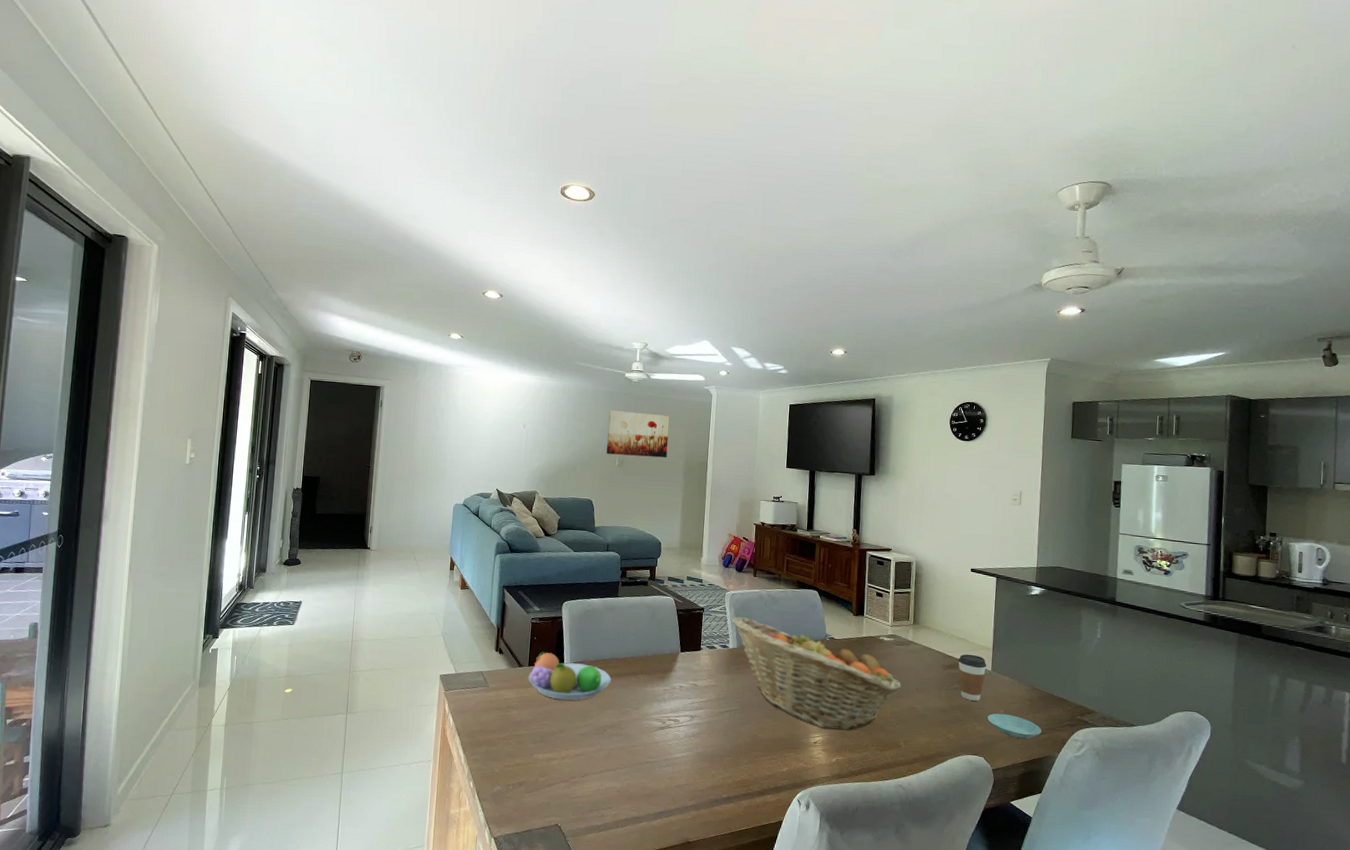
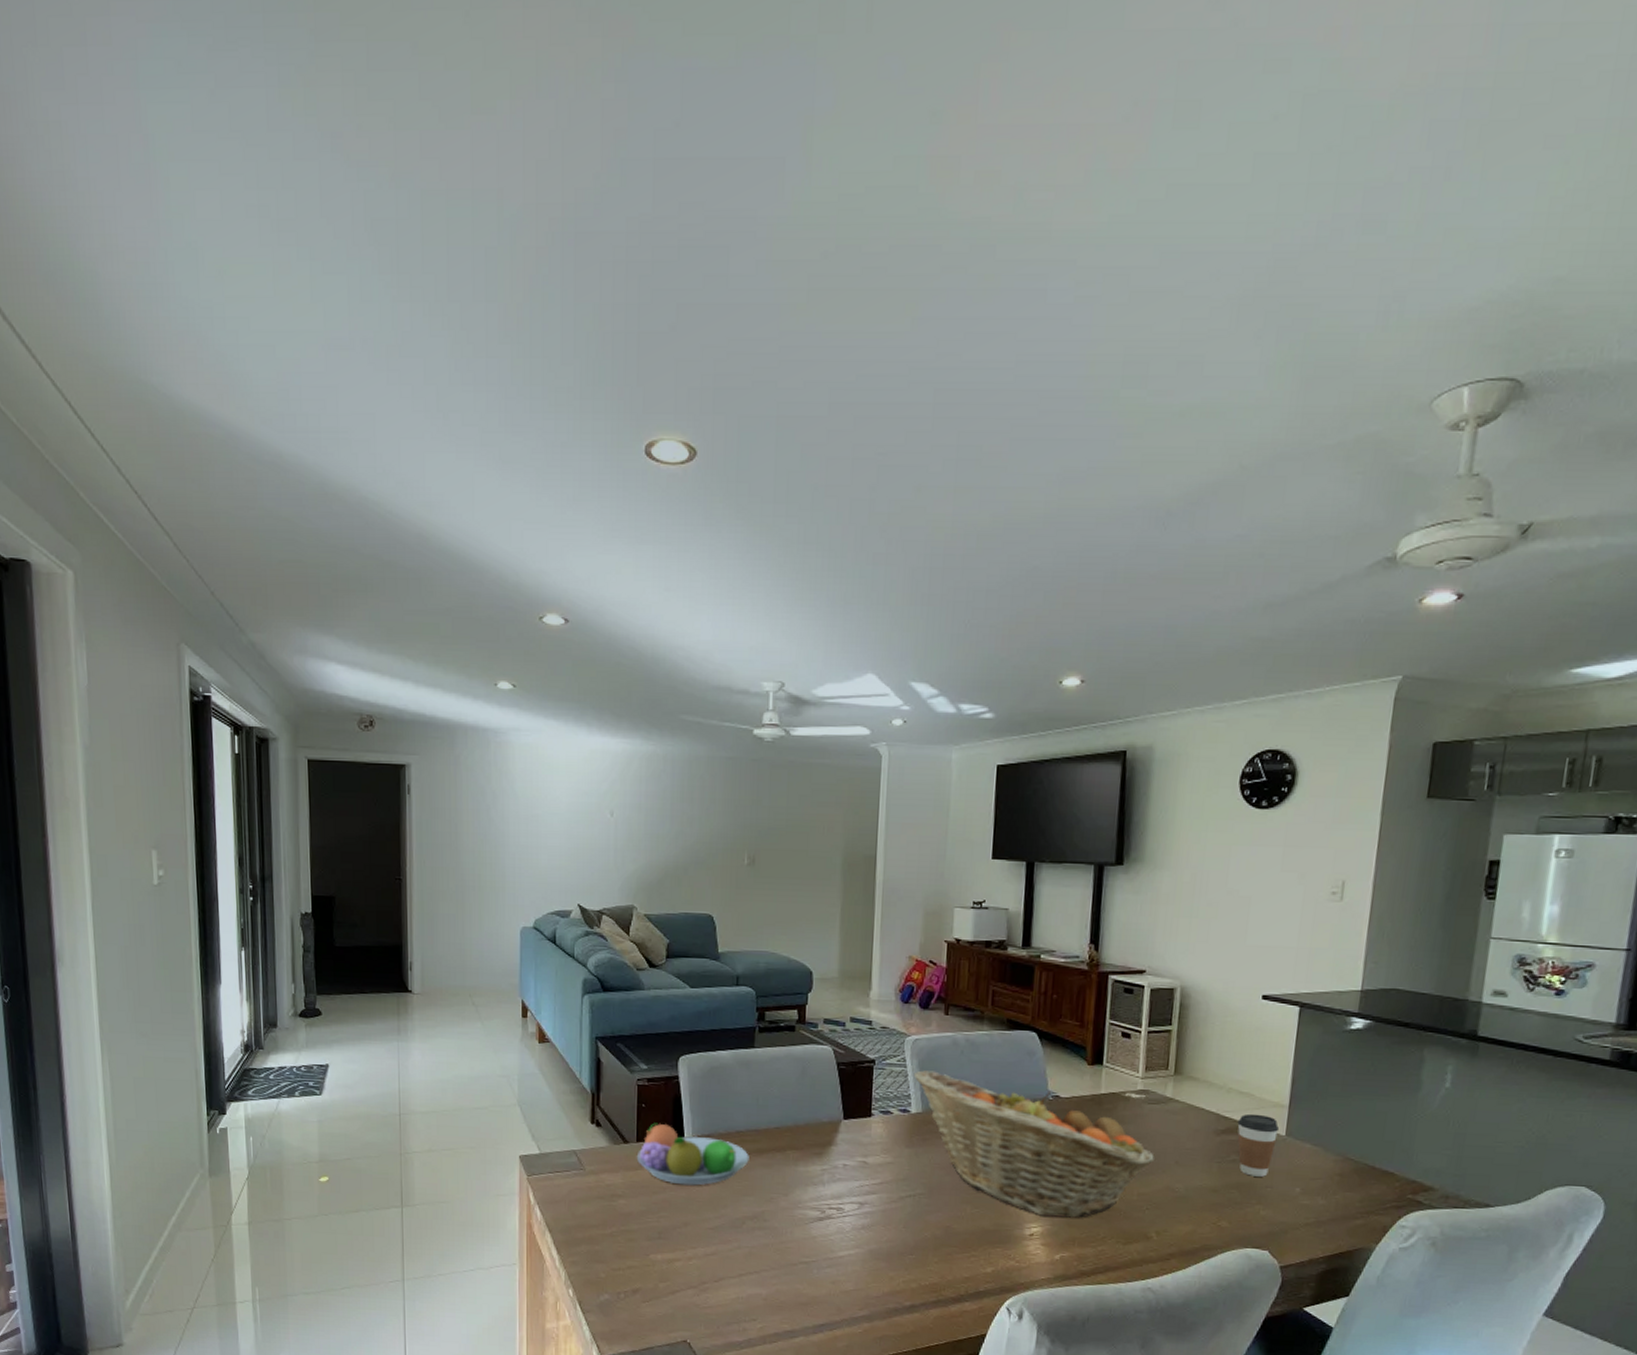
wall art: present [607,410,670,458] -> none [730,785,820,852]
saucer: present [988,713,1042,739] -> none [1277,1192,1355,1226]

